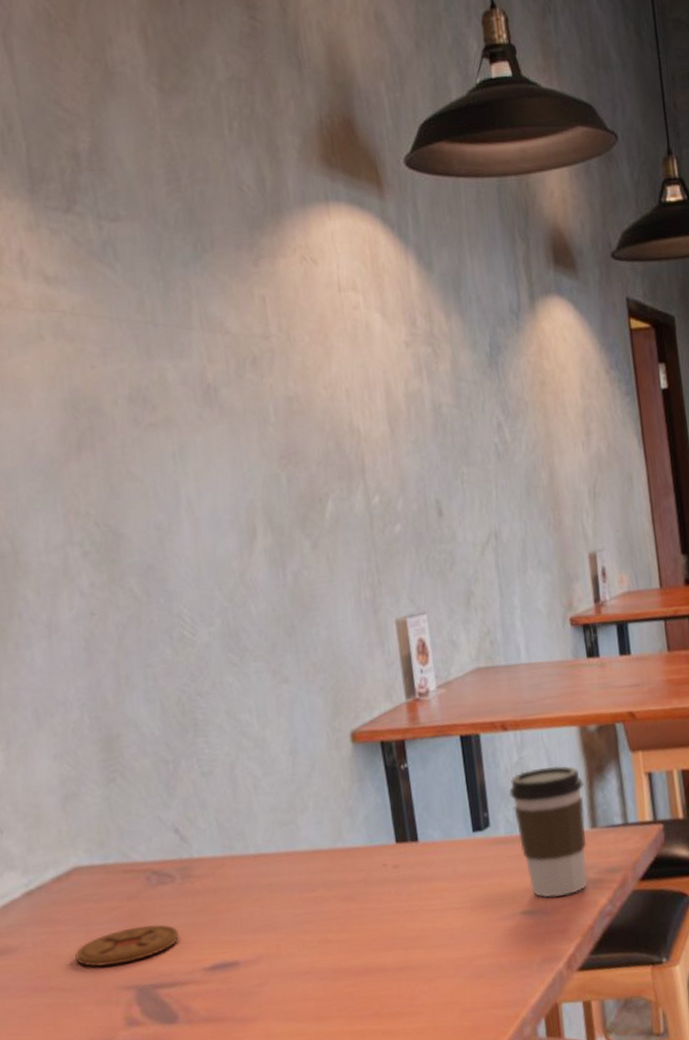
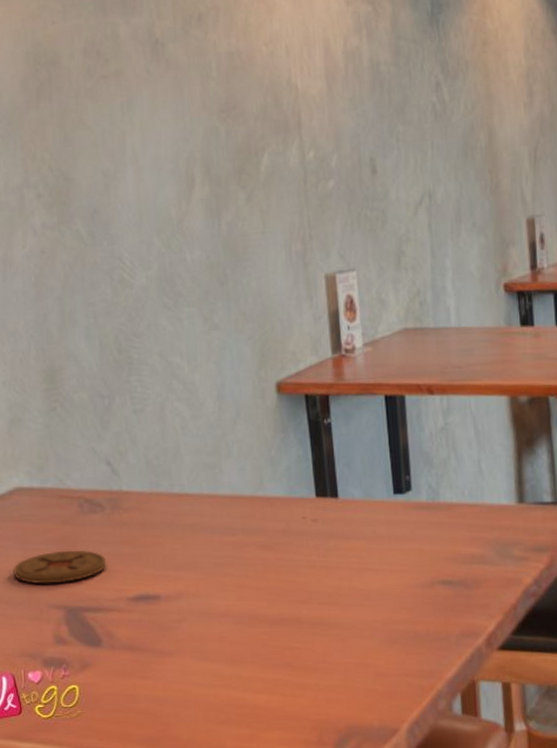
coffee cup: present [509,765,588,898] -> none [433,434,513,571]

